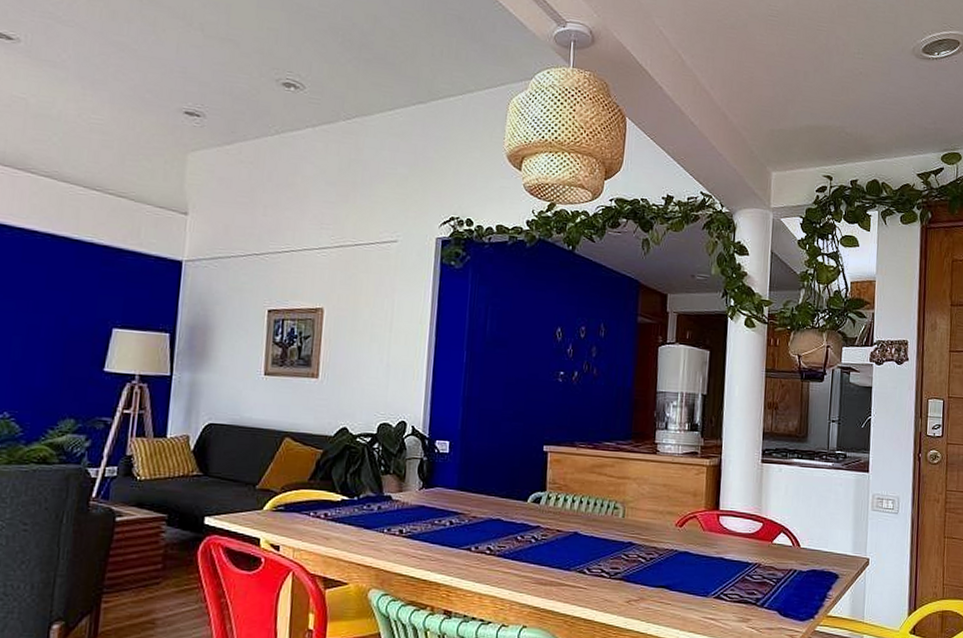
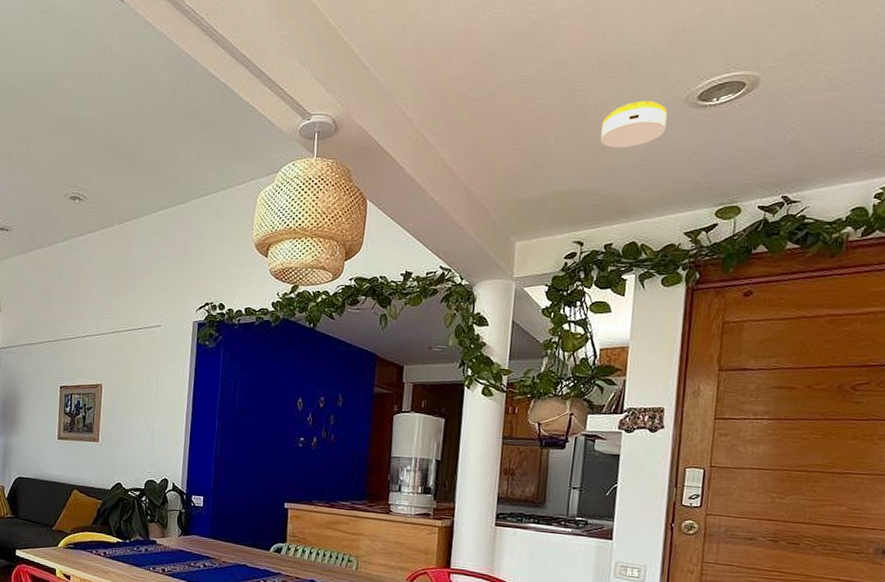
smoke detector: none [843,47,899,90] -> present [600,100,668,148]

